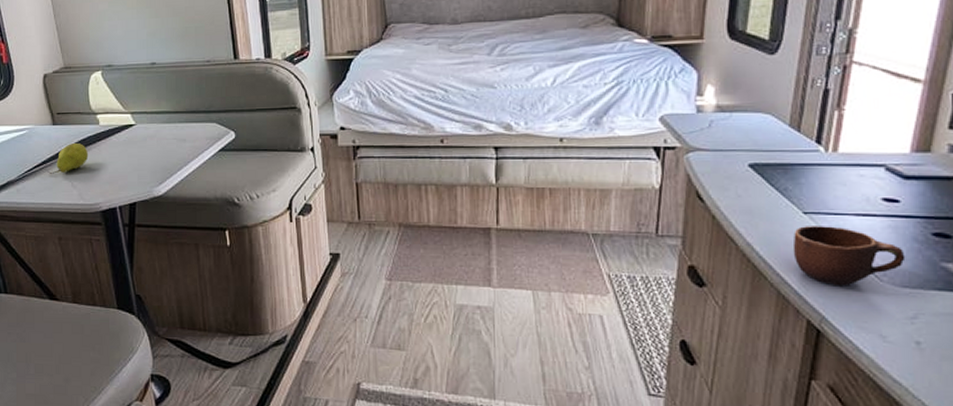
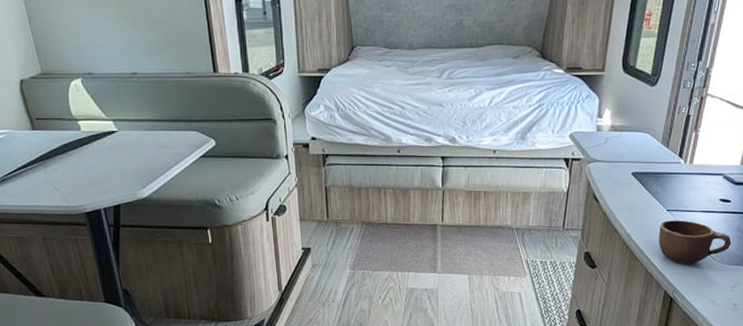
fruit: present [47,143,89,174] -> none [28,148,71,177]

